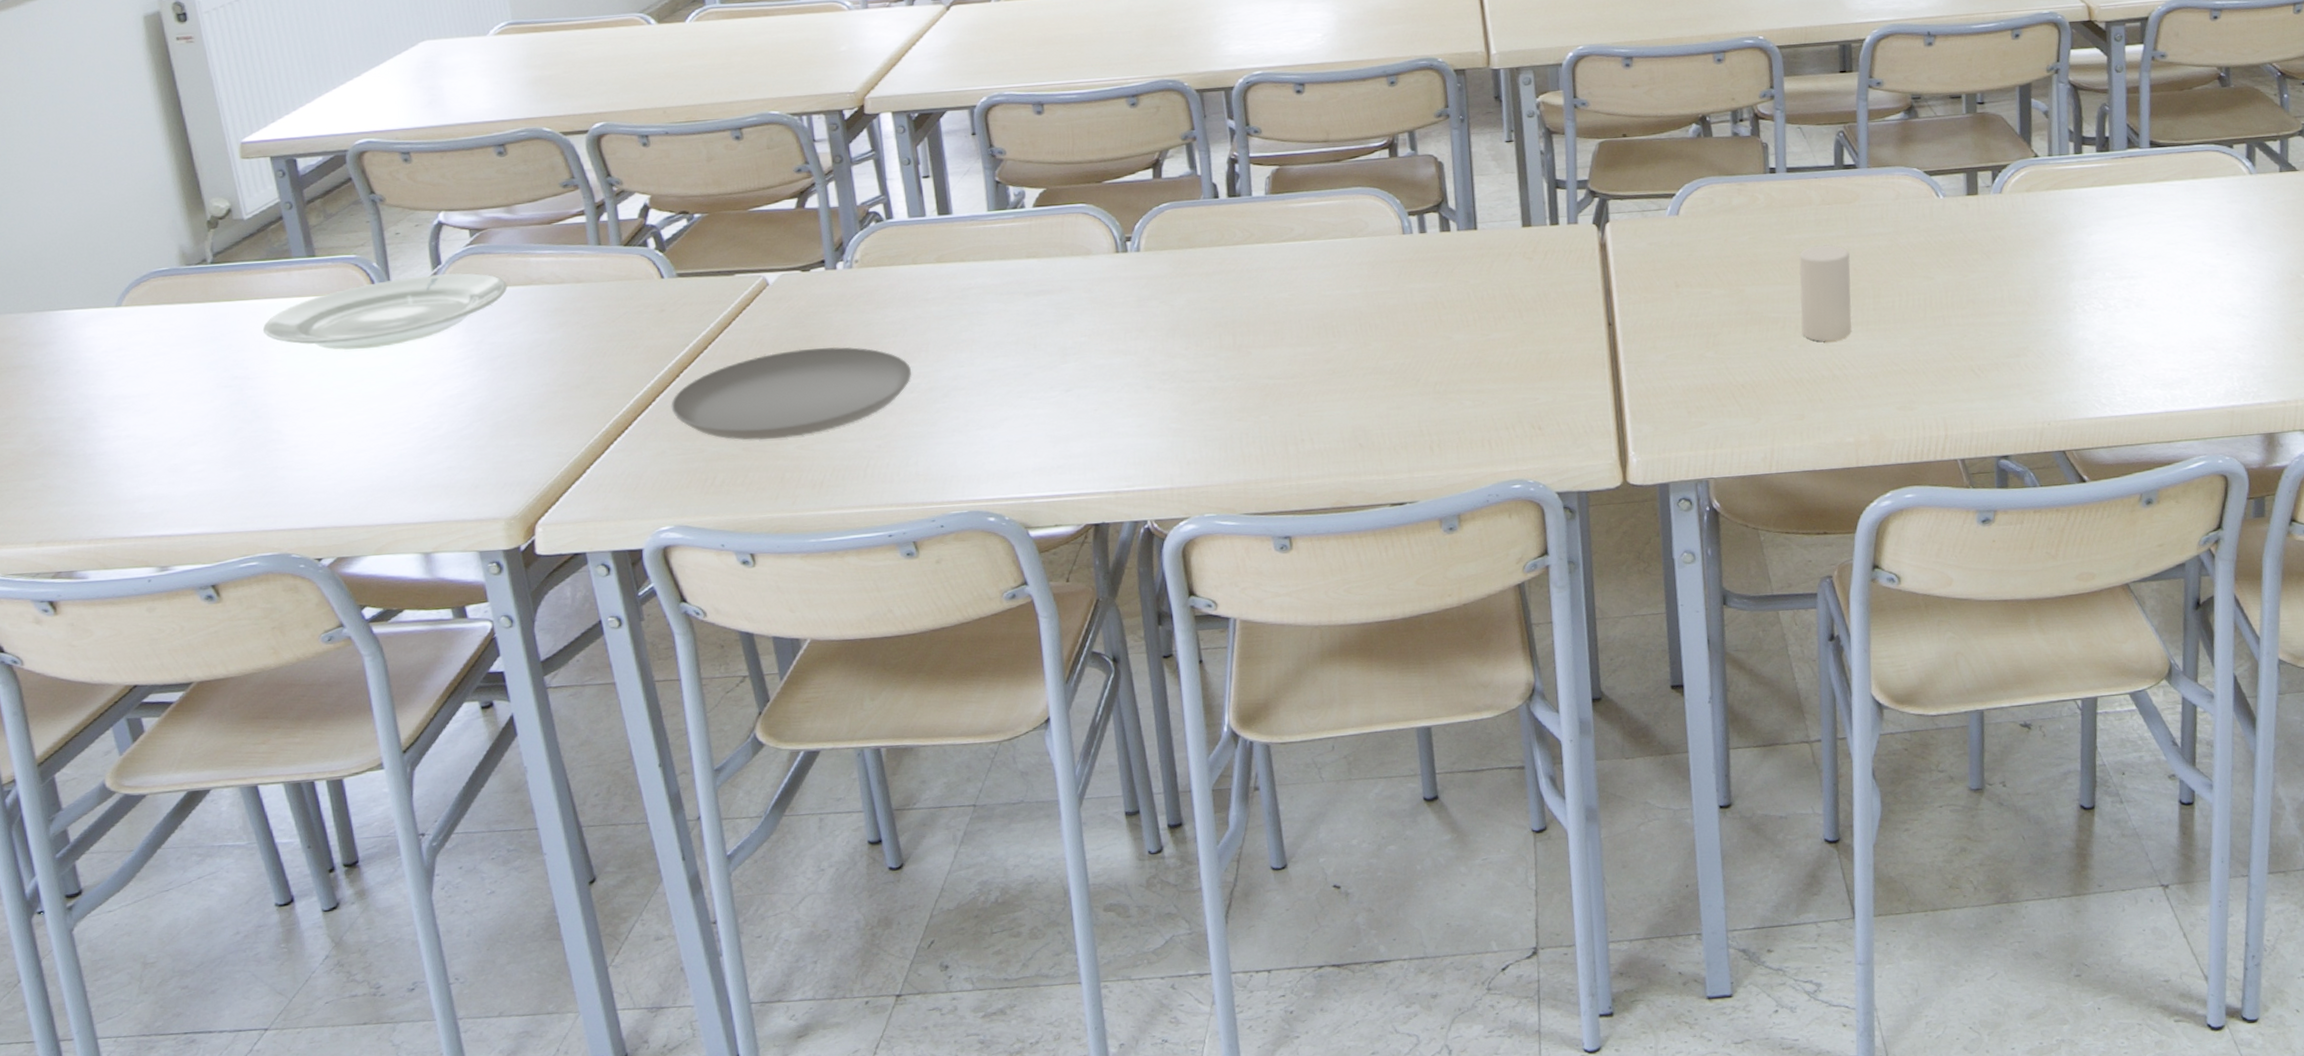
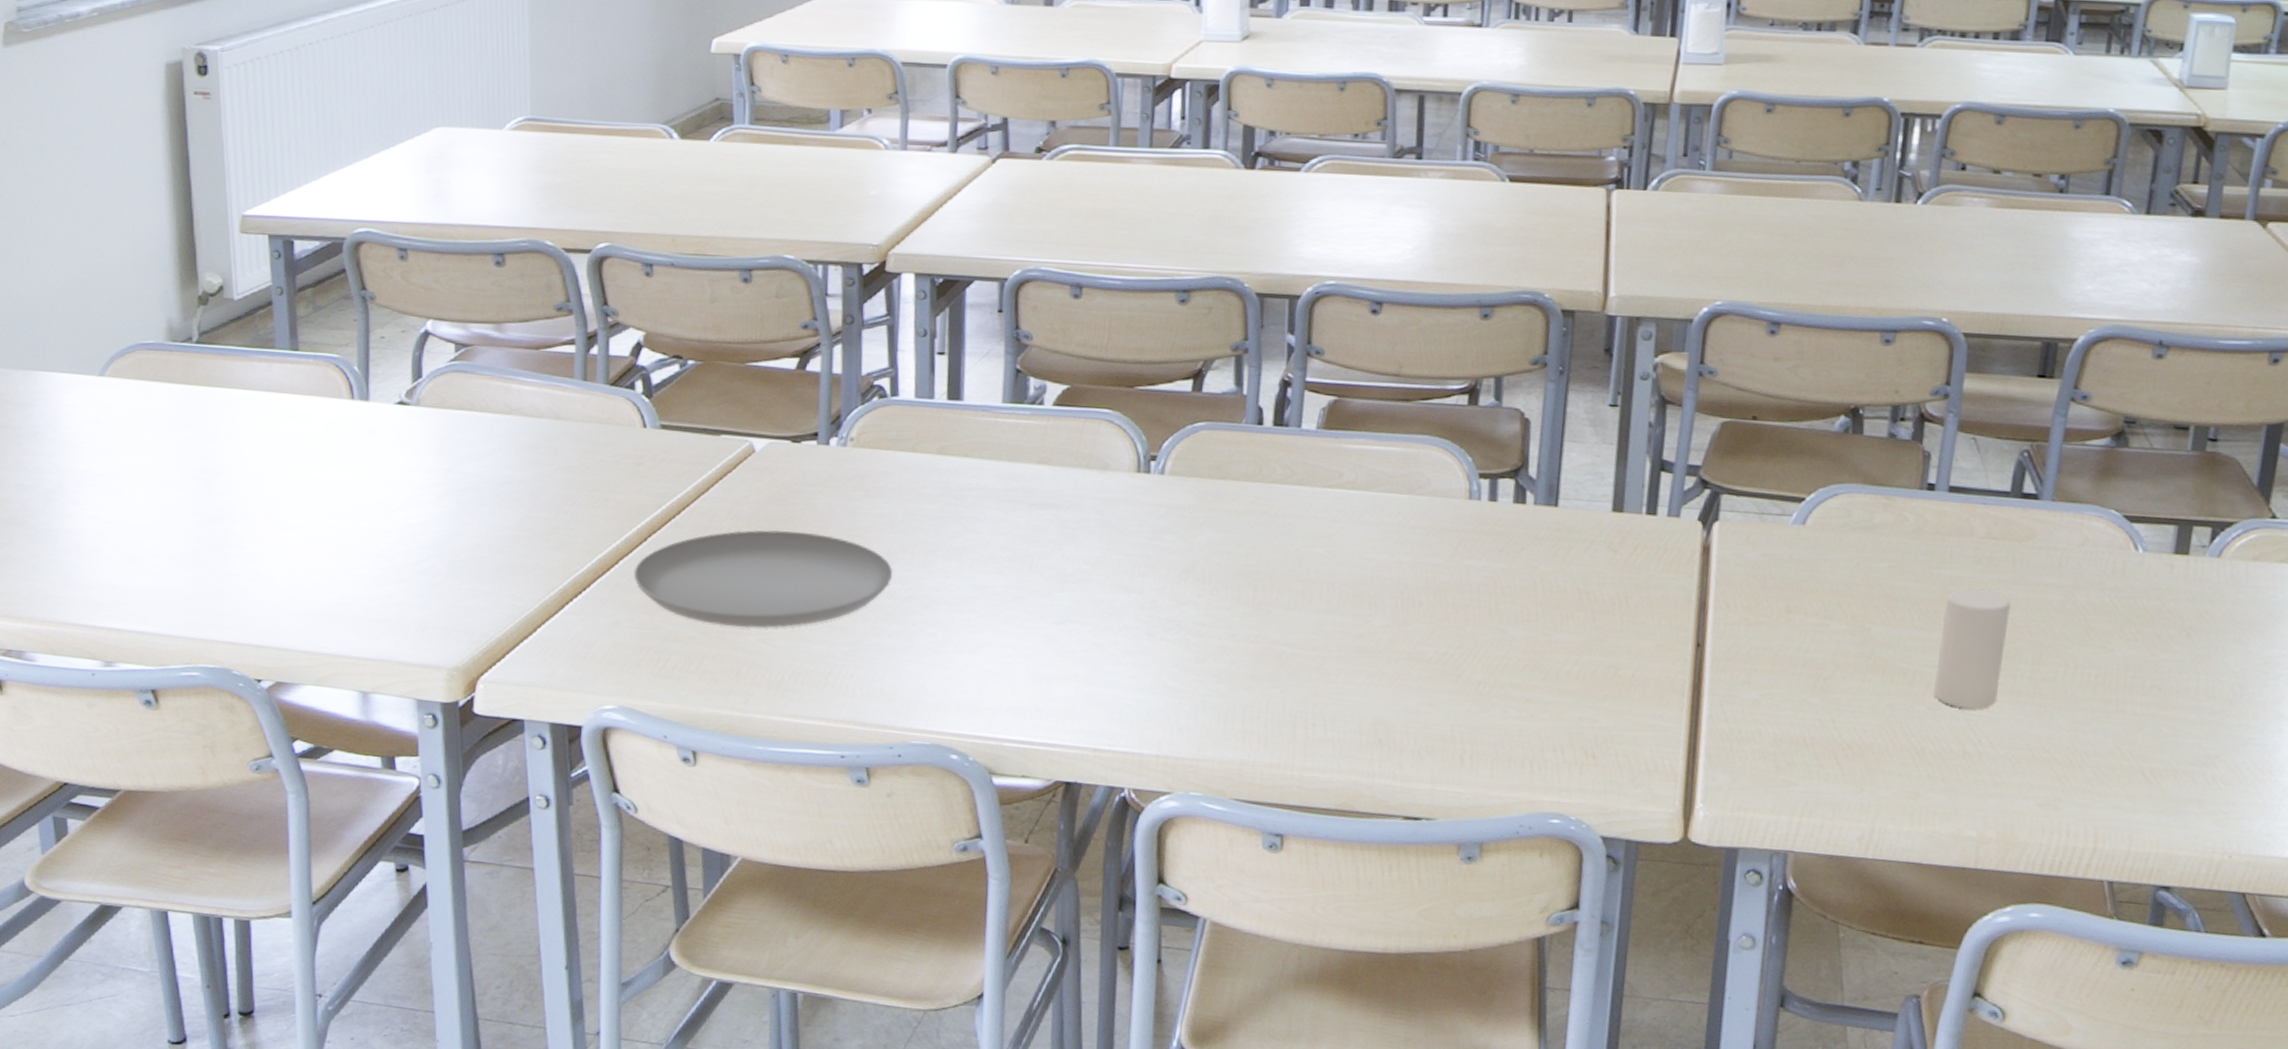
plate: present [262,273,508,350] -> none [236,387,485,460]

